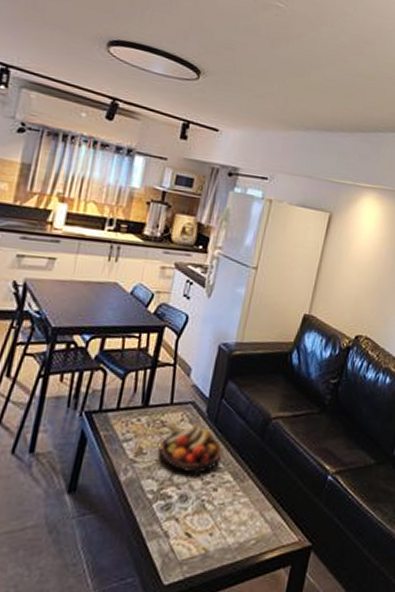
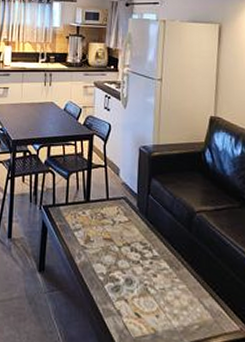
fruit bowl: present [160,422,223,474] -> none [104,214,156,260]

